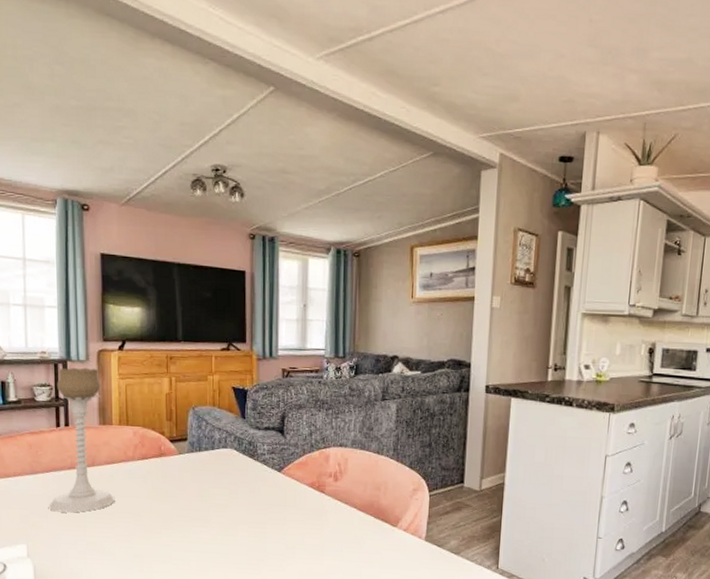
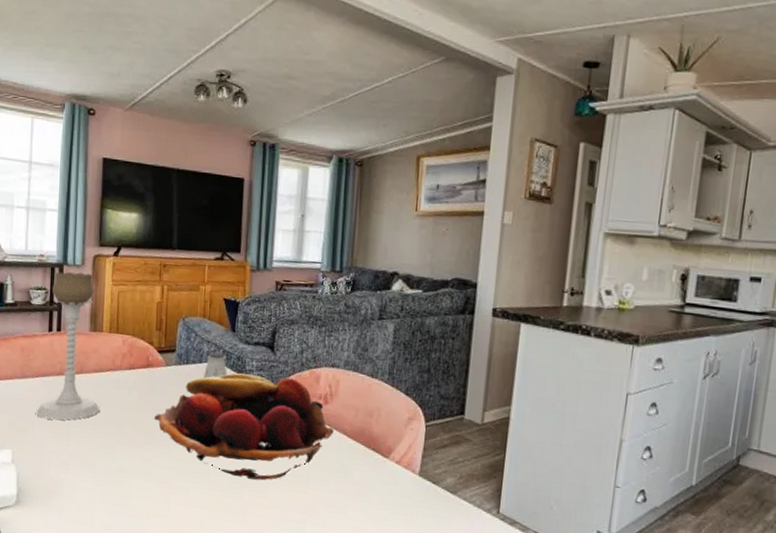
fruit basket: none [170,457,345,556] -> present [154,373,334,480]
saltshaker: none [216,438,240,464] -> present [203,351,228,379]

